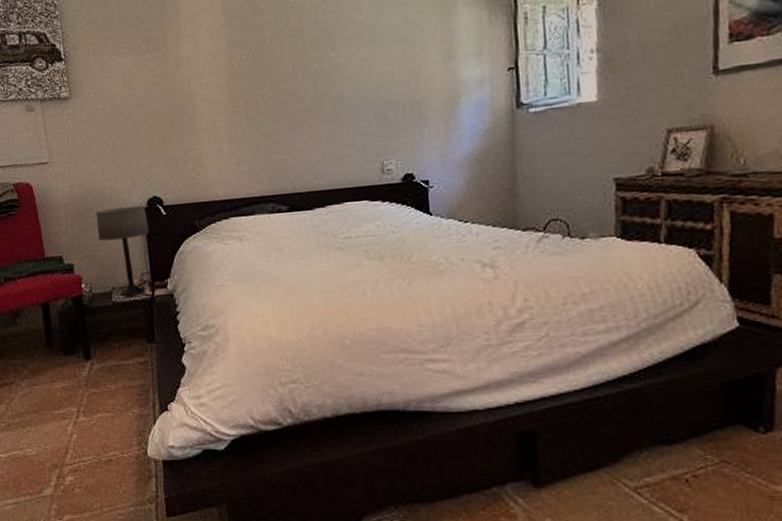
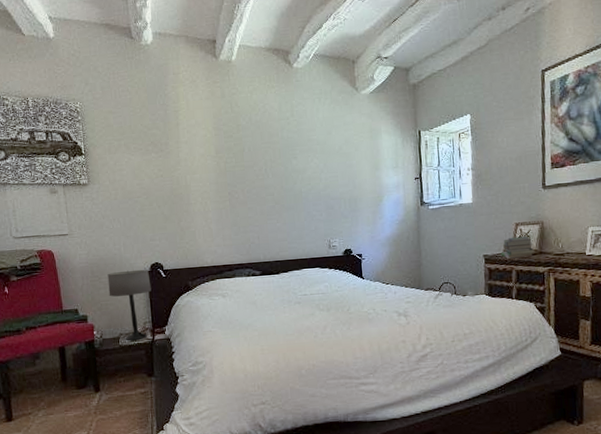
books: none [641,148,699,183] -> present [500,236,535,259]

